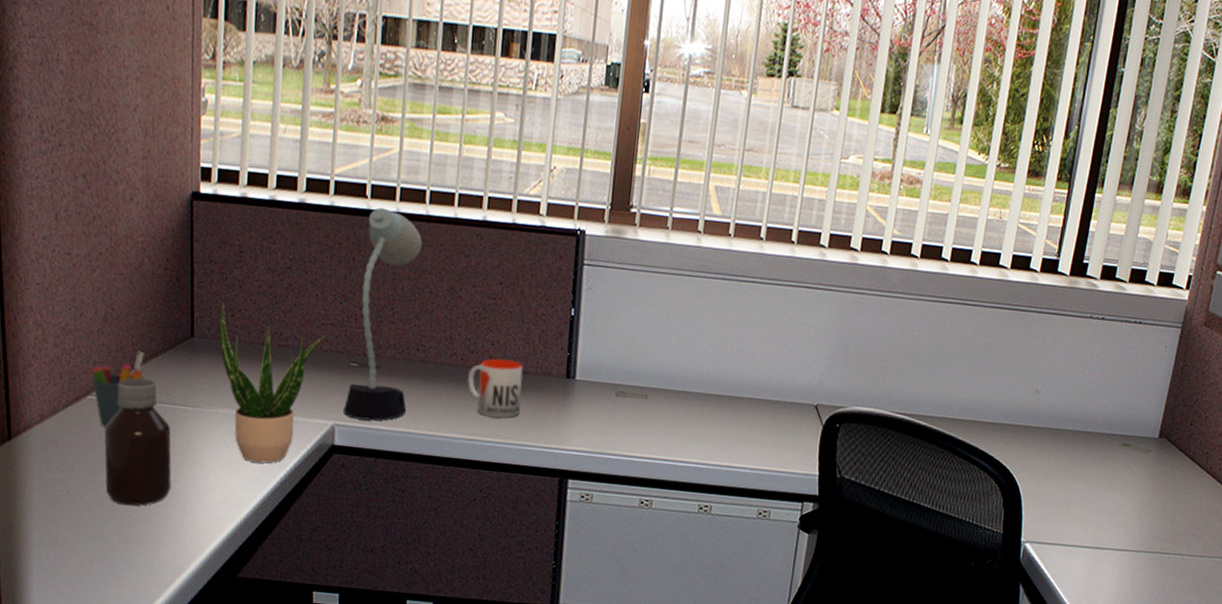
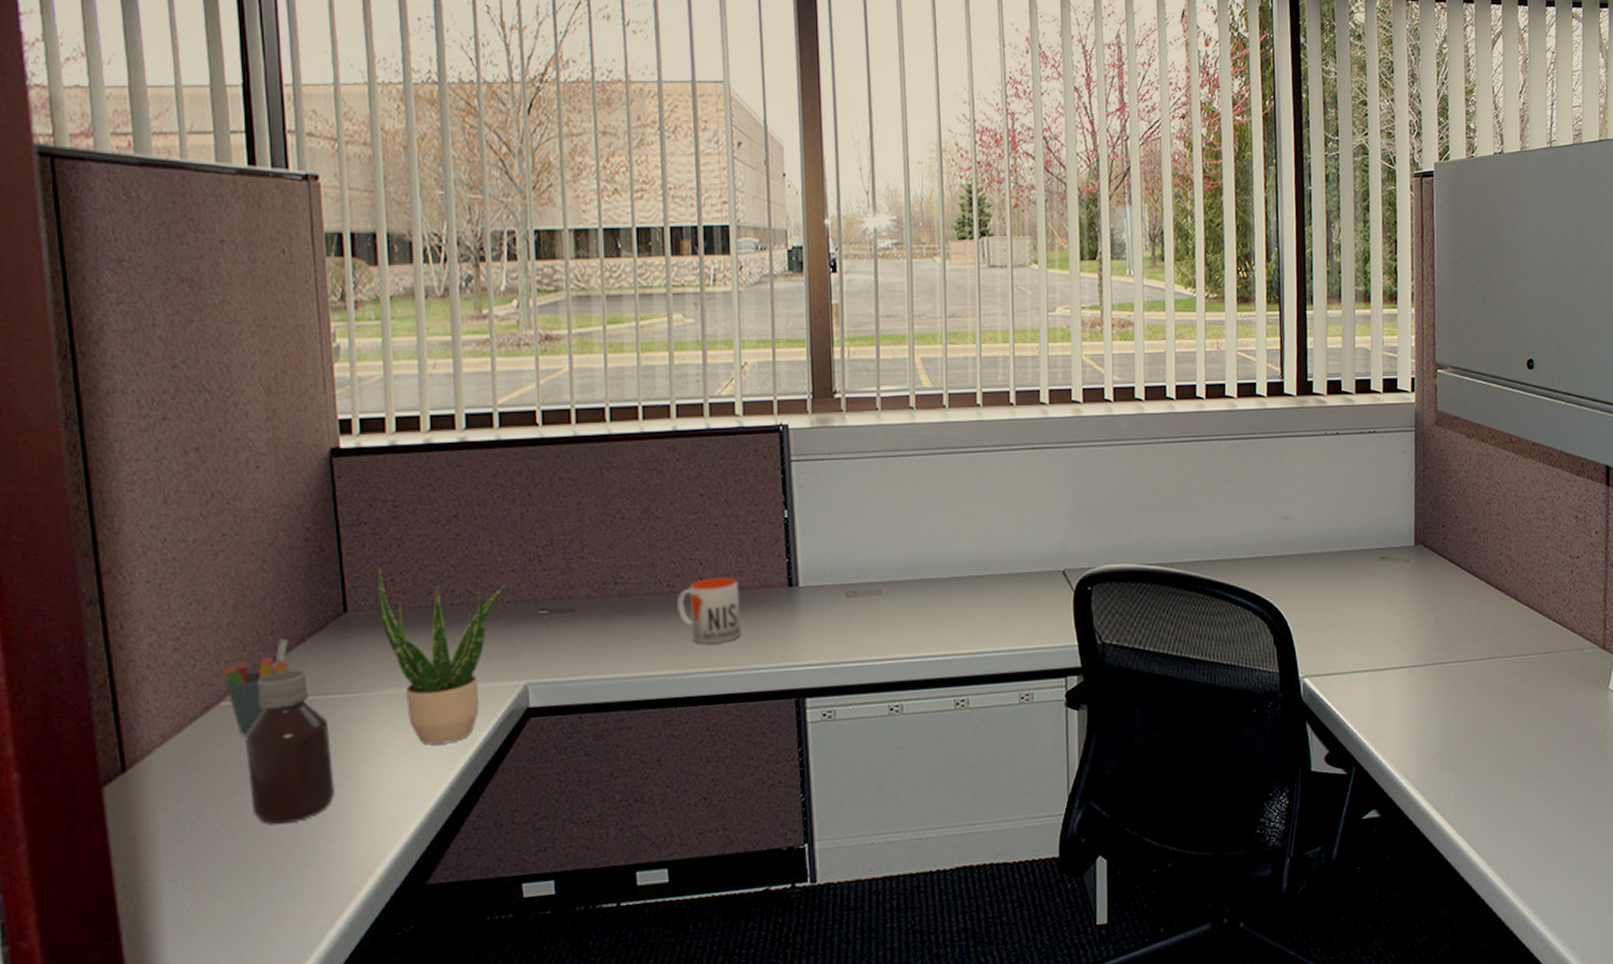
desk lamp: present [343,207,423,421] -> none [536,434,610,674]

